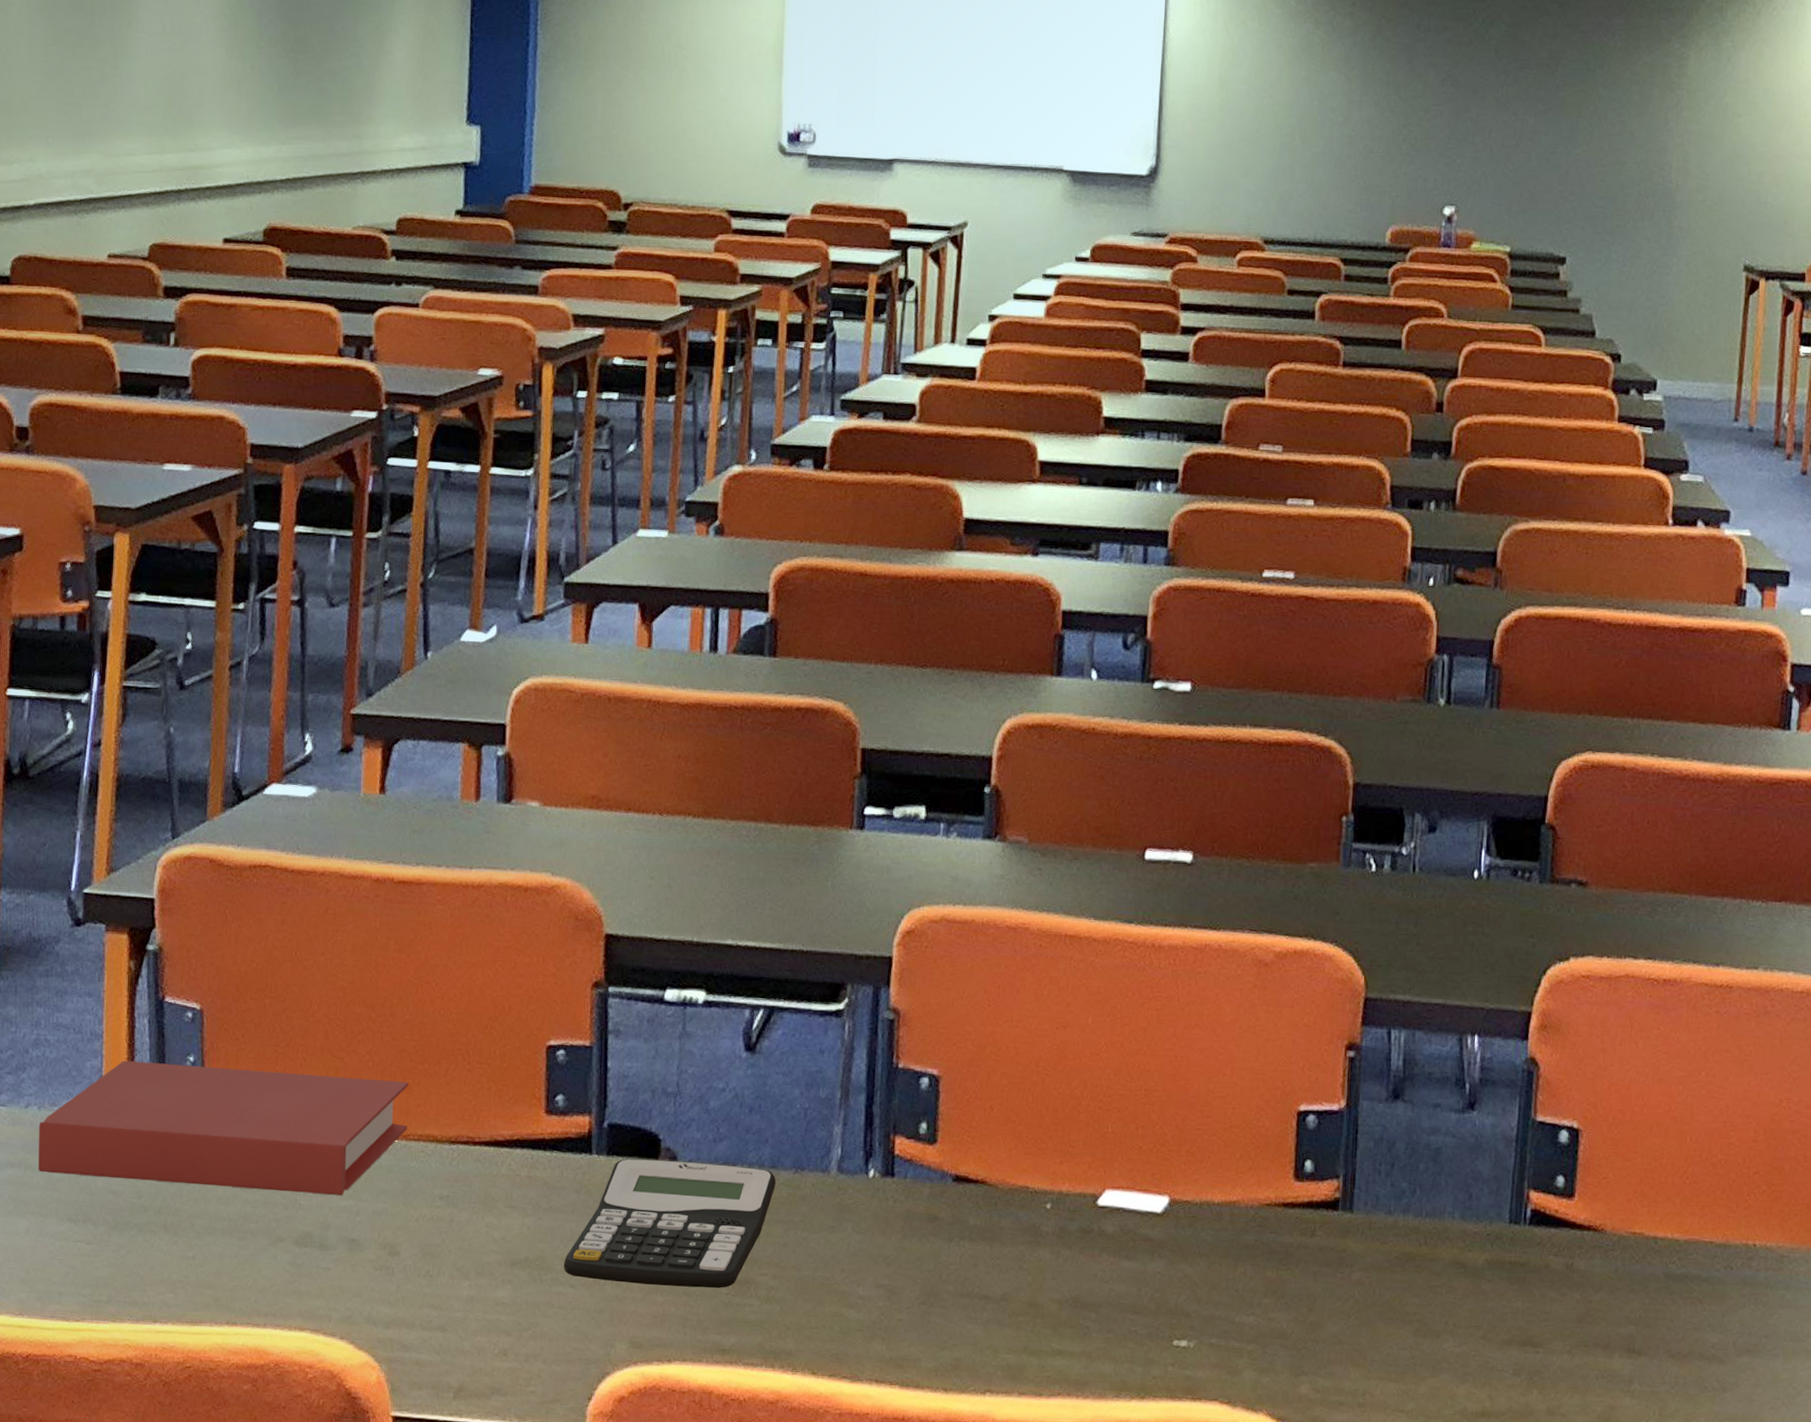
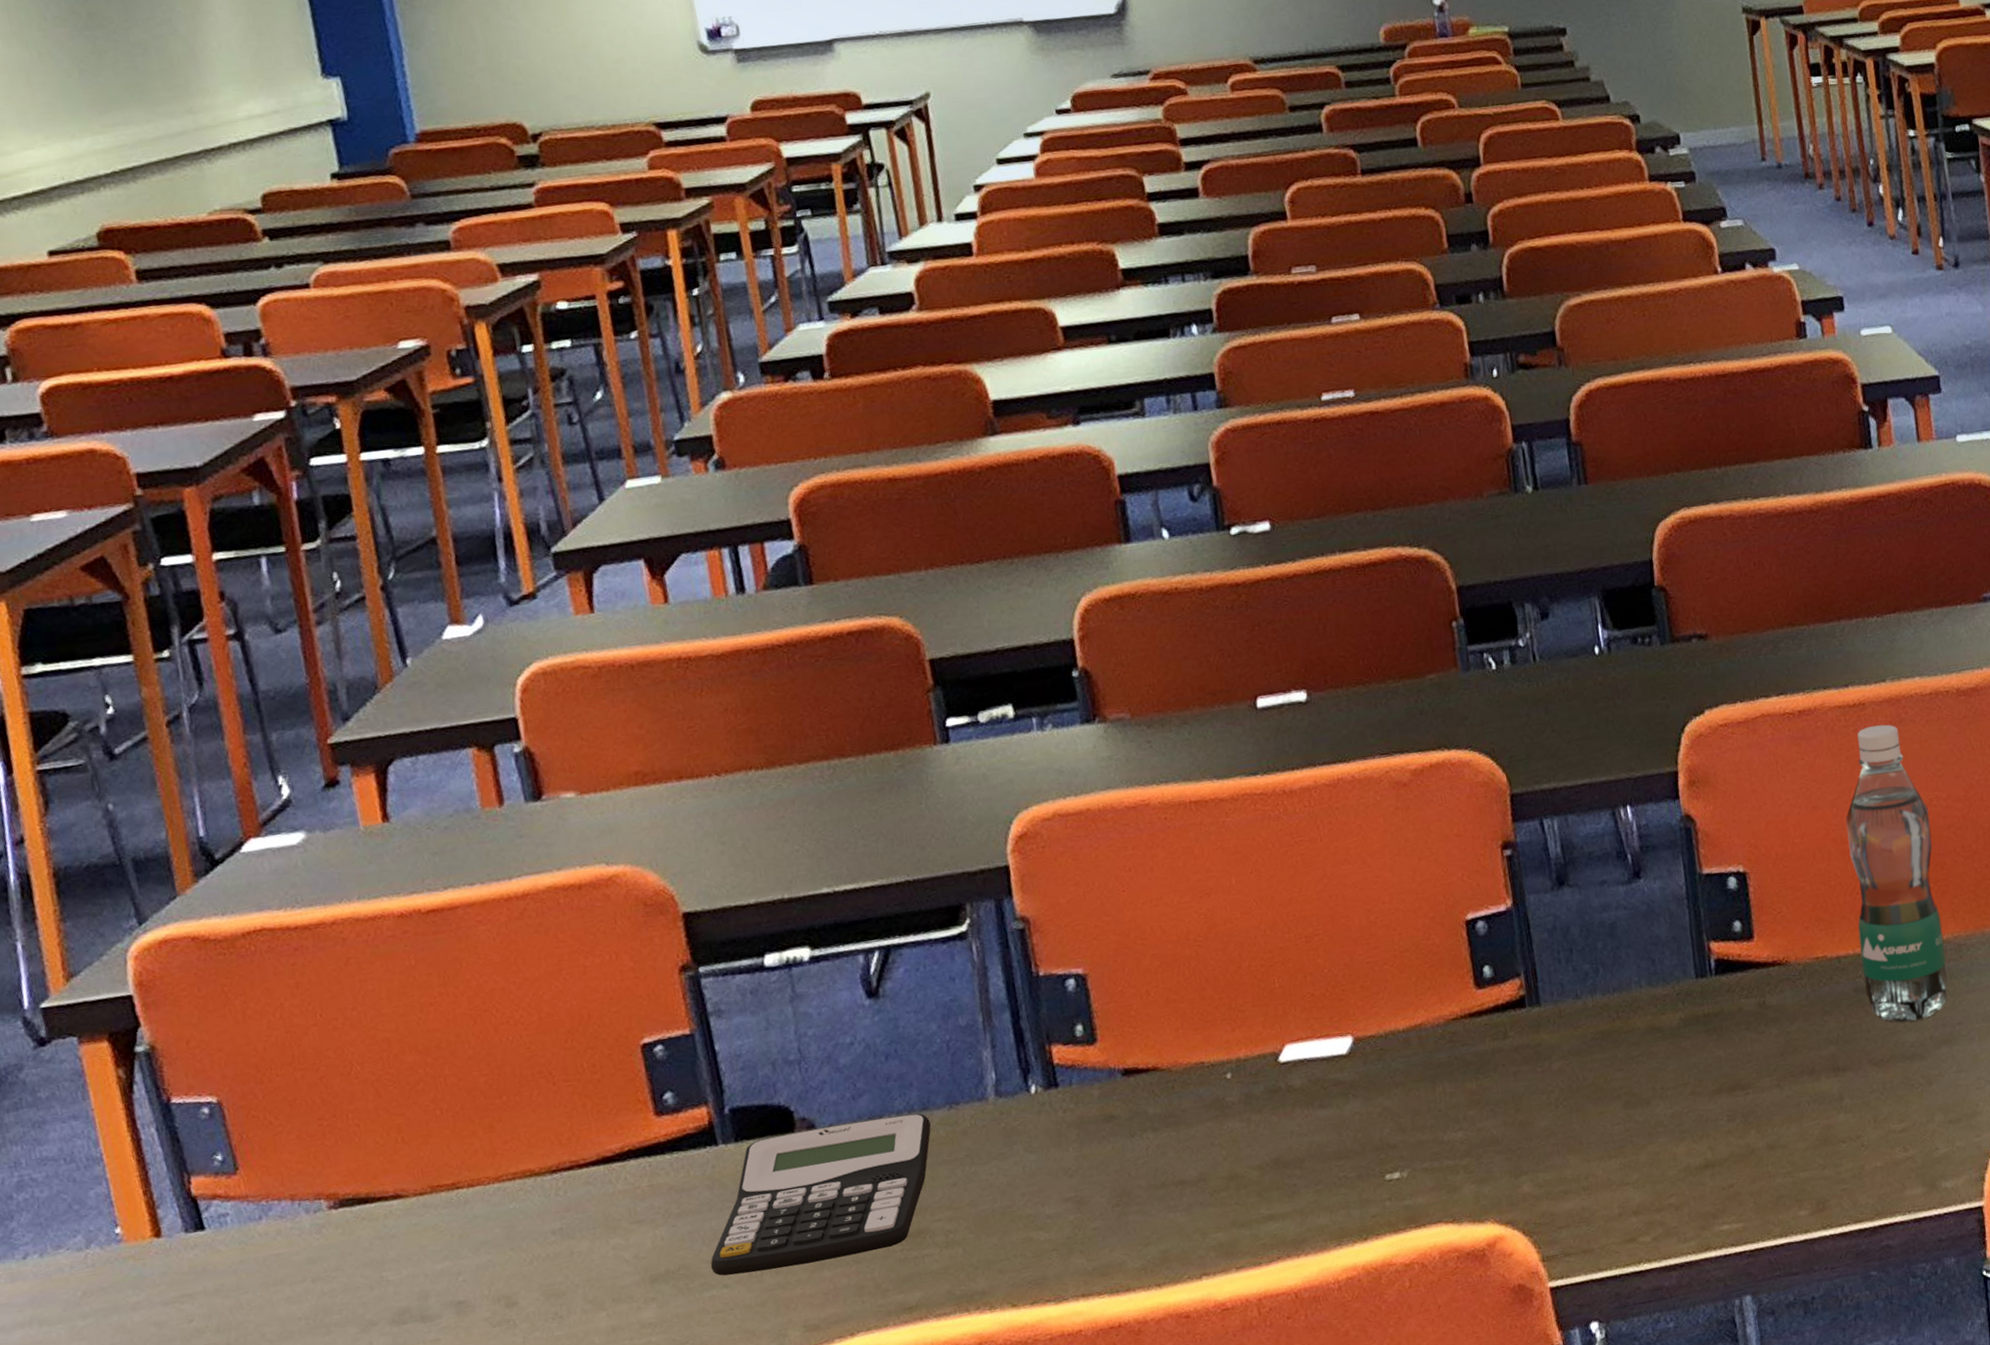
book: present [38,1060,409,1195] -> none [44,1120,498,1325]
bottle: none [1677,1011,1776,1322] -> present [1846,724,1948,1022]

